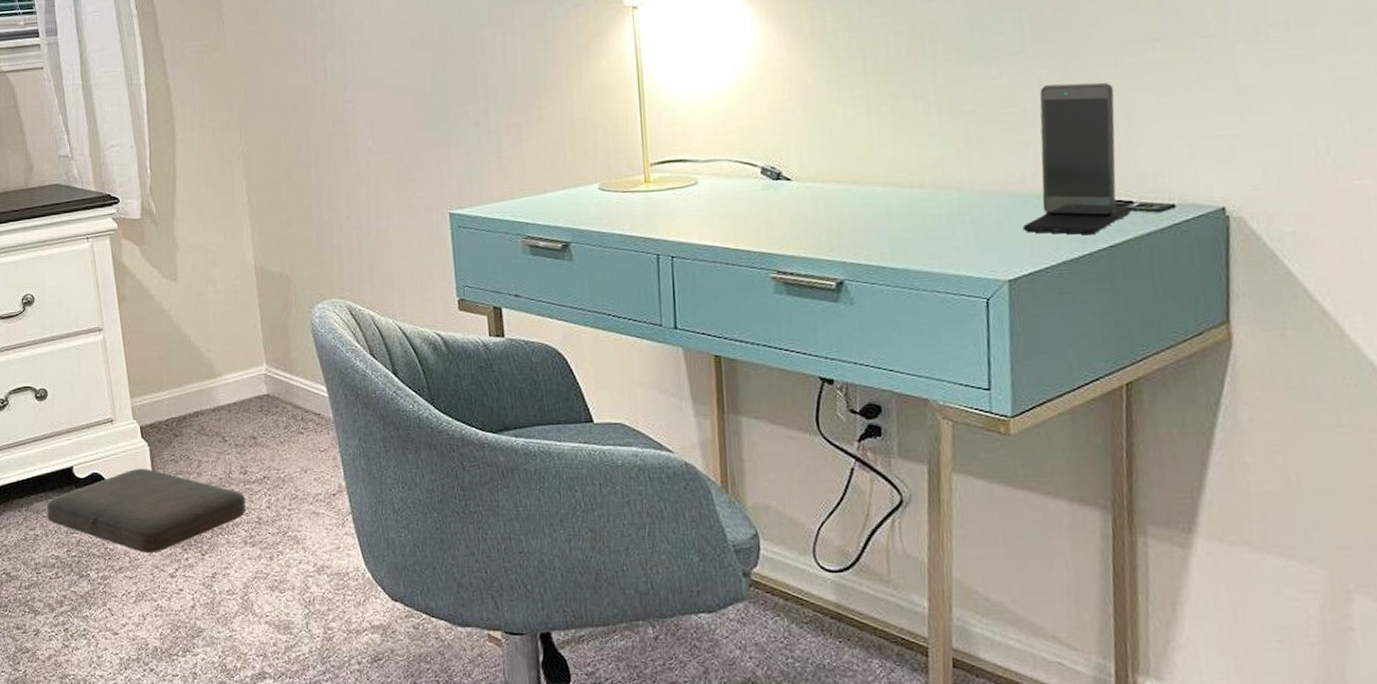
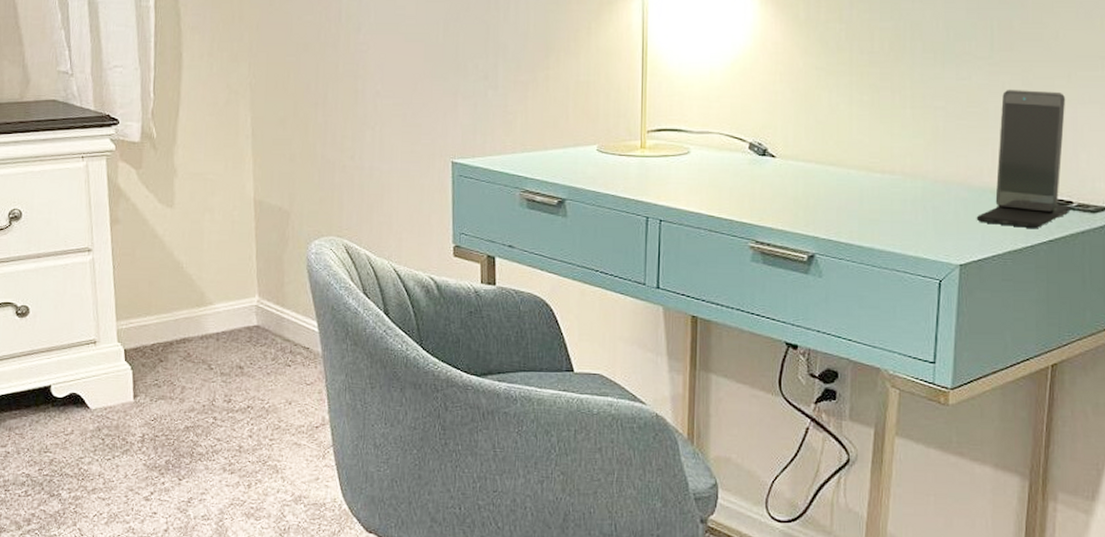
cushion: present [47,469,246,554] -> none [20,391,228,476]

